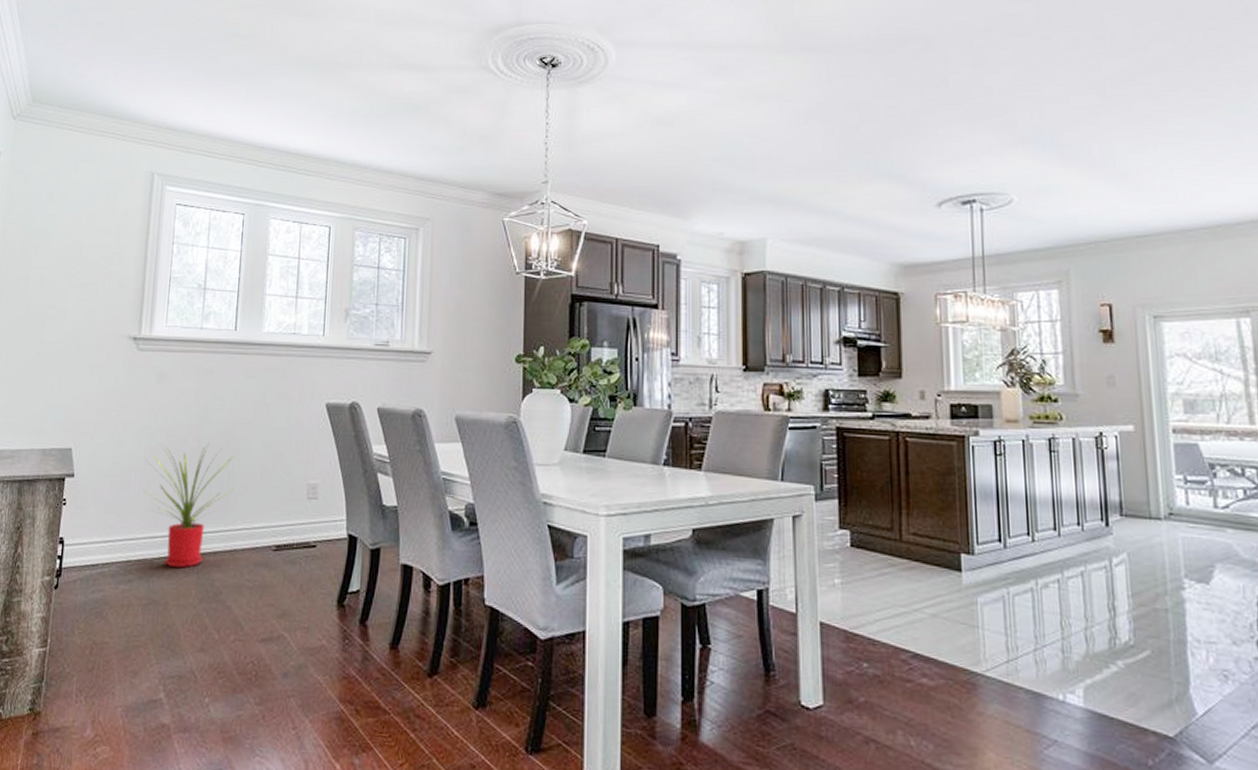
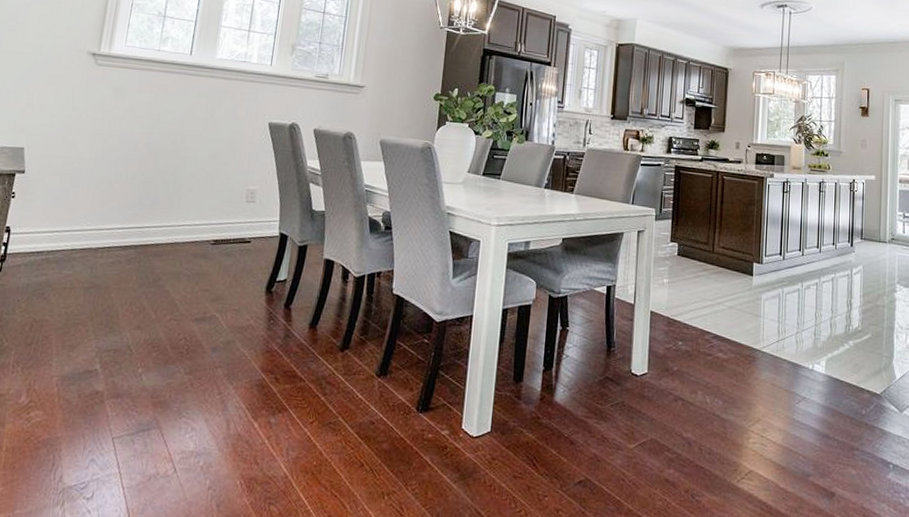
house plant: present [143,442,235,568] -> none [92,149,182,257]

